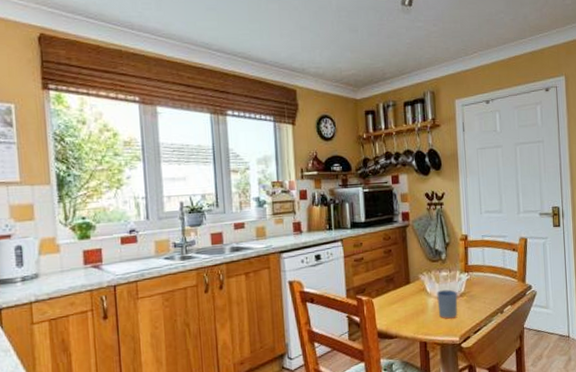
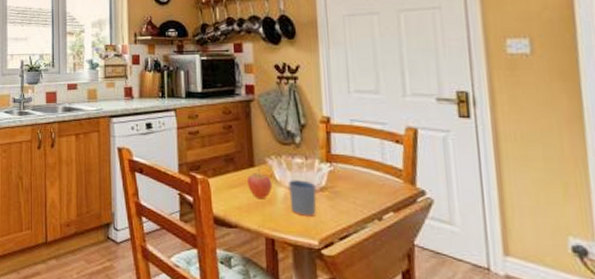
fruit: none [405,285,425,311] -> present [247,169,273,200]

